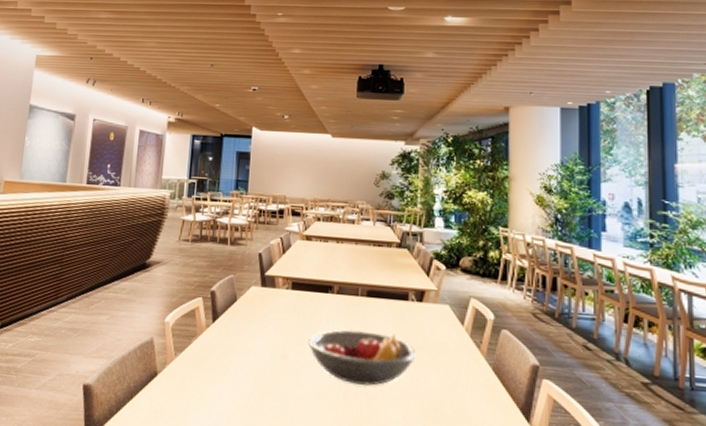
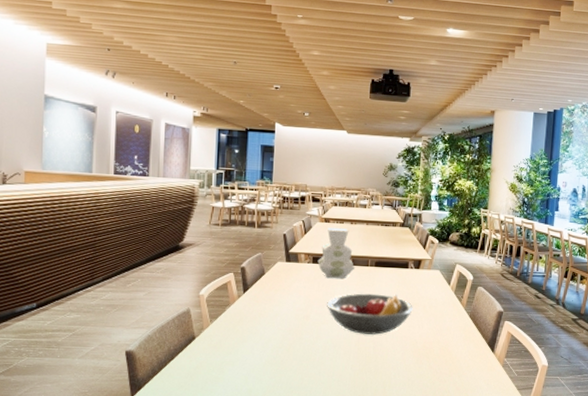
vase: none [297,247,343,310] -> present [317,228,355,279]

